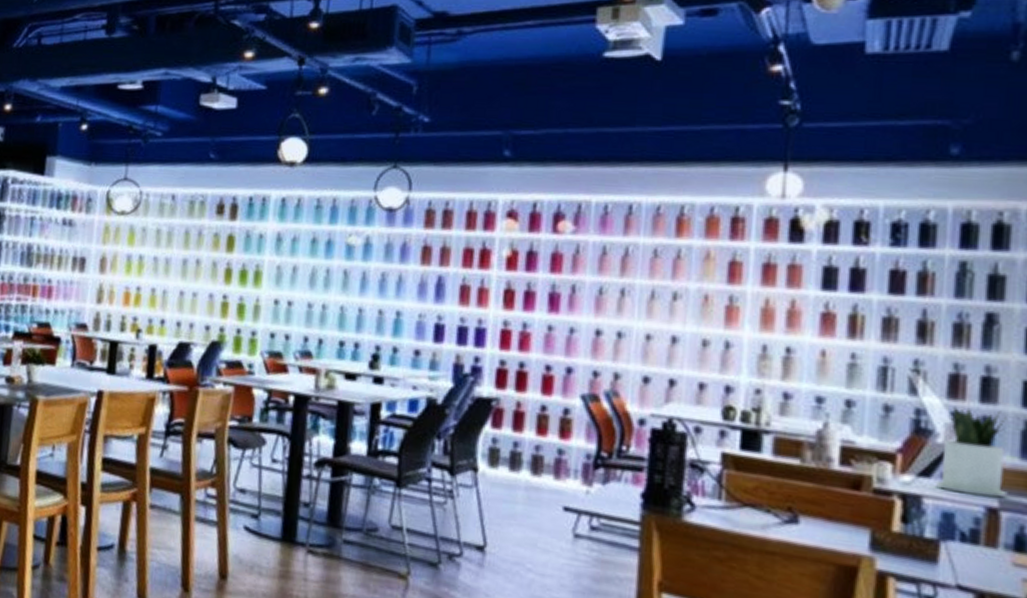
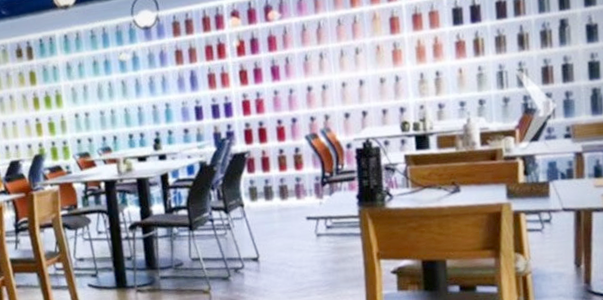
planter: present [935,406,1008,498] -> none [541,85,587,148]

